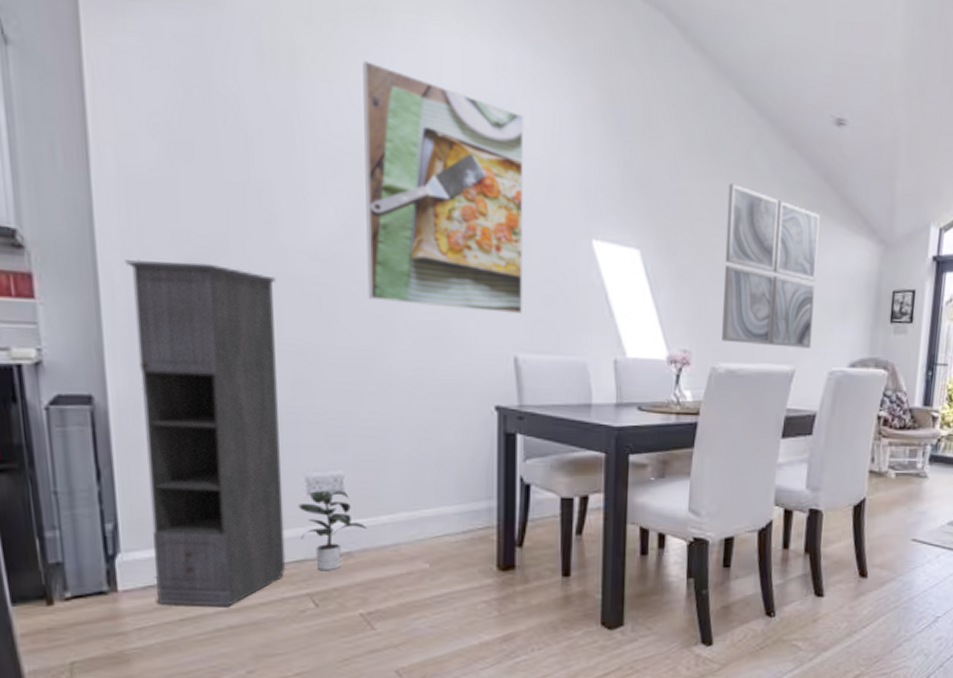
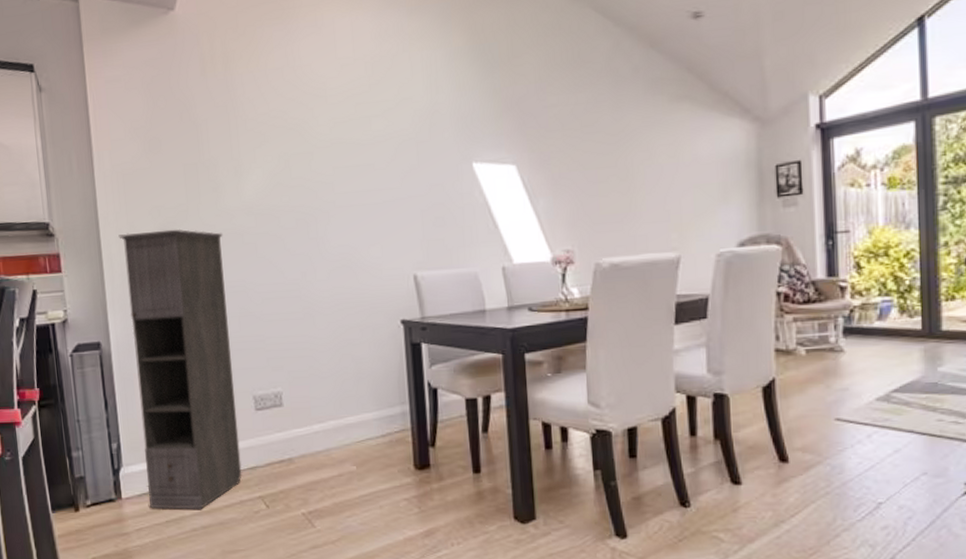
potted plant: present [298,490,367,571] -> none [248,405,303,476]
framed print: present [363,61,524,314] -> none [276,50,417,241]
wall art: present [722,183,820,349] -> none [593,90,695,239]

